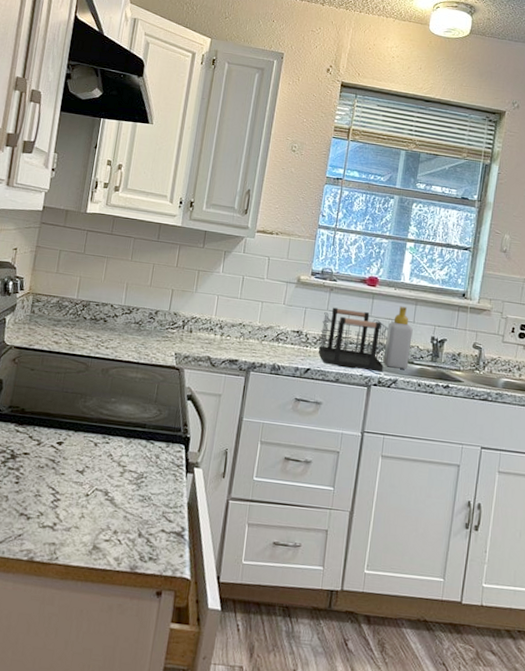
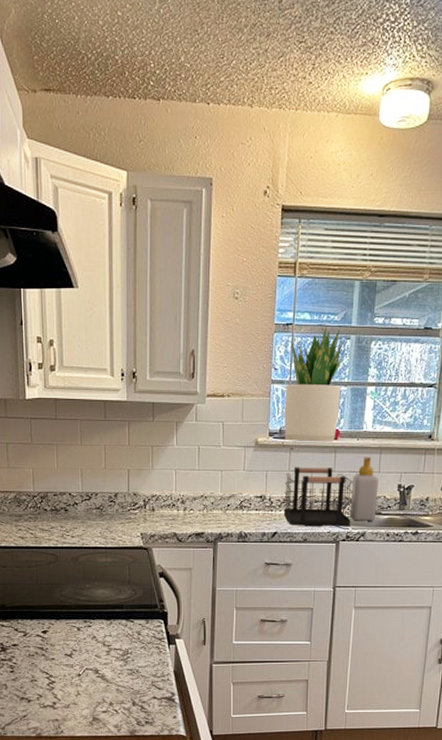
planter: none [325,185,389,289] -> present [284,327,346,442]

